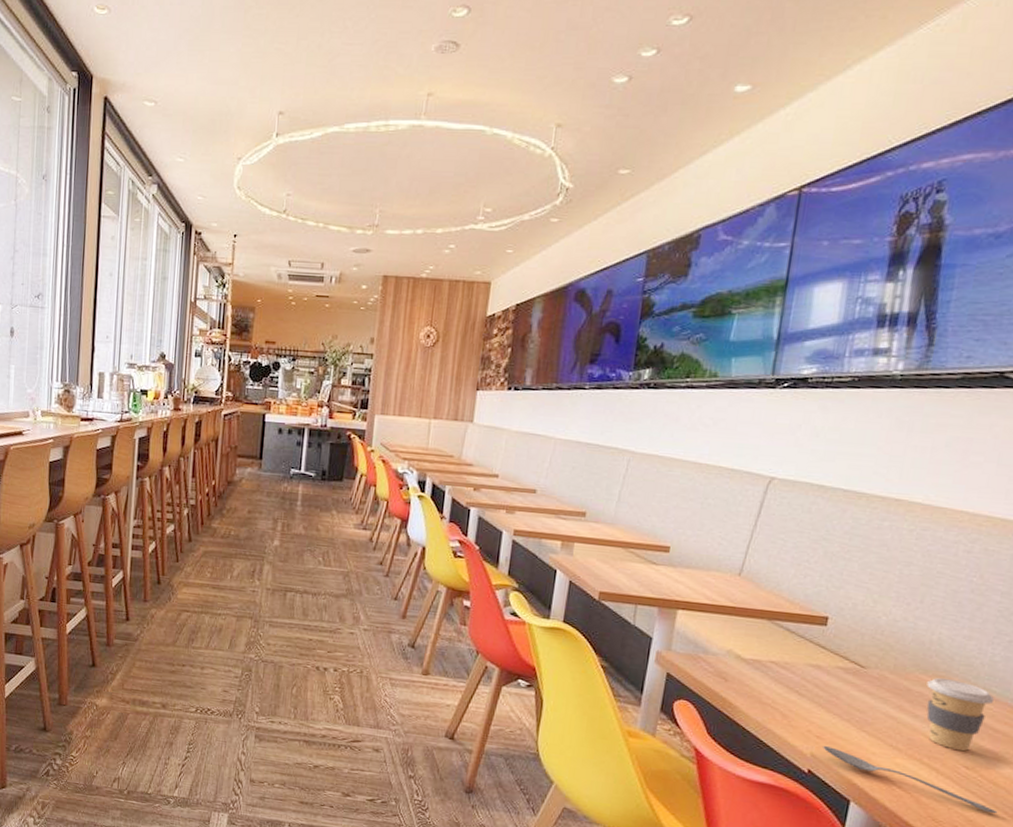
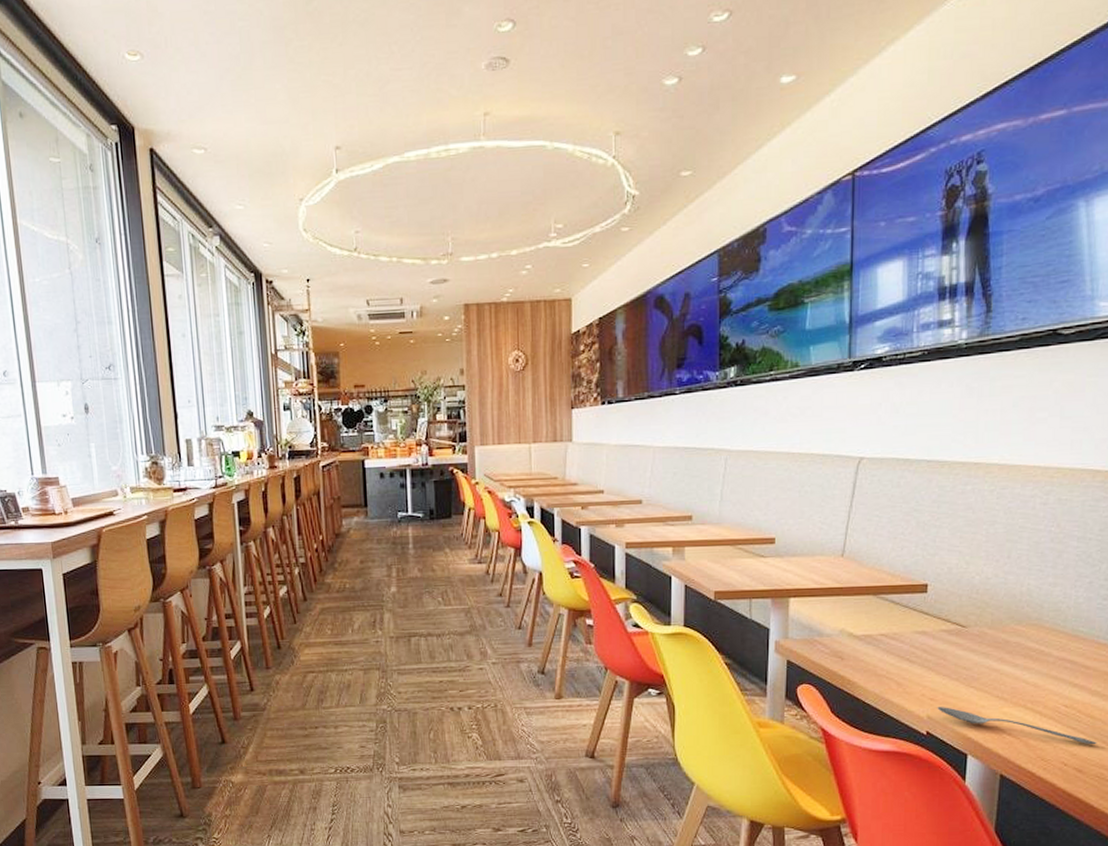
coffee cup: present [926,677,994,752] -> none [1022,625,1082,692]

